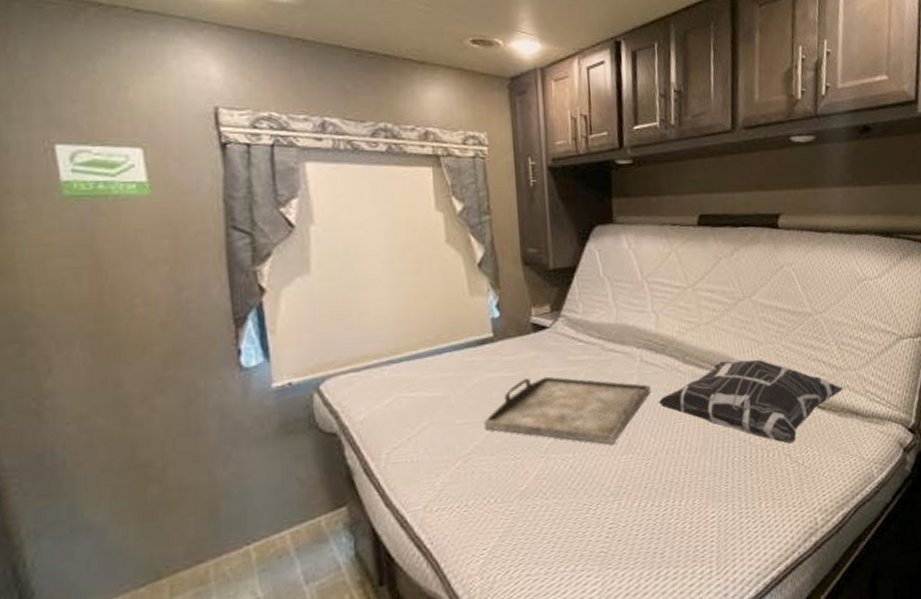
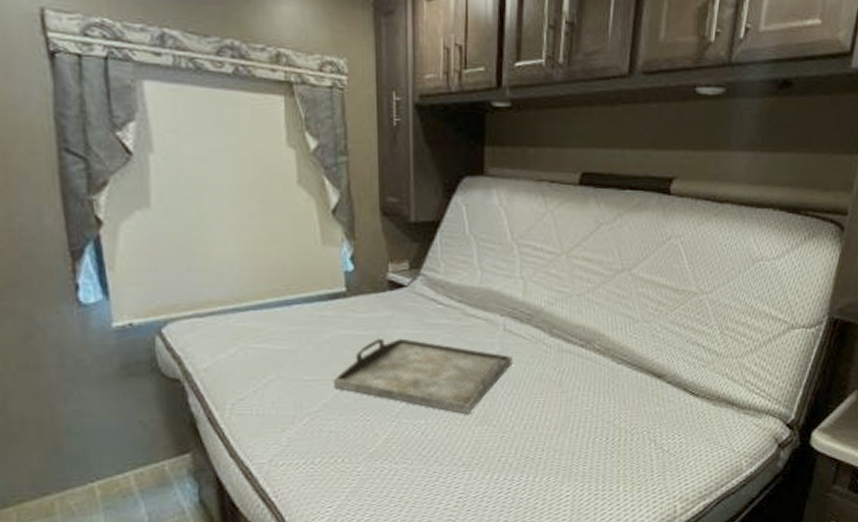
decorative pillow: present [658,359,844,444] -> none [519,337,722,429]

